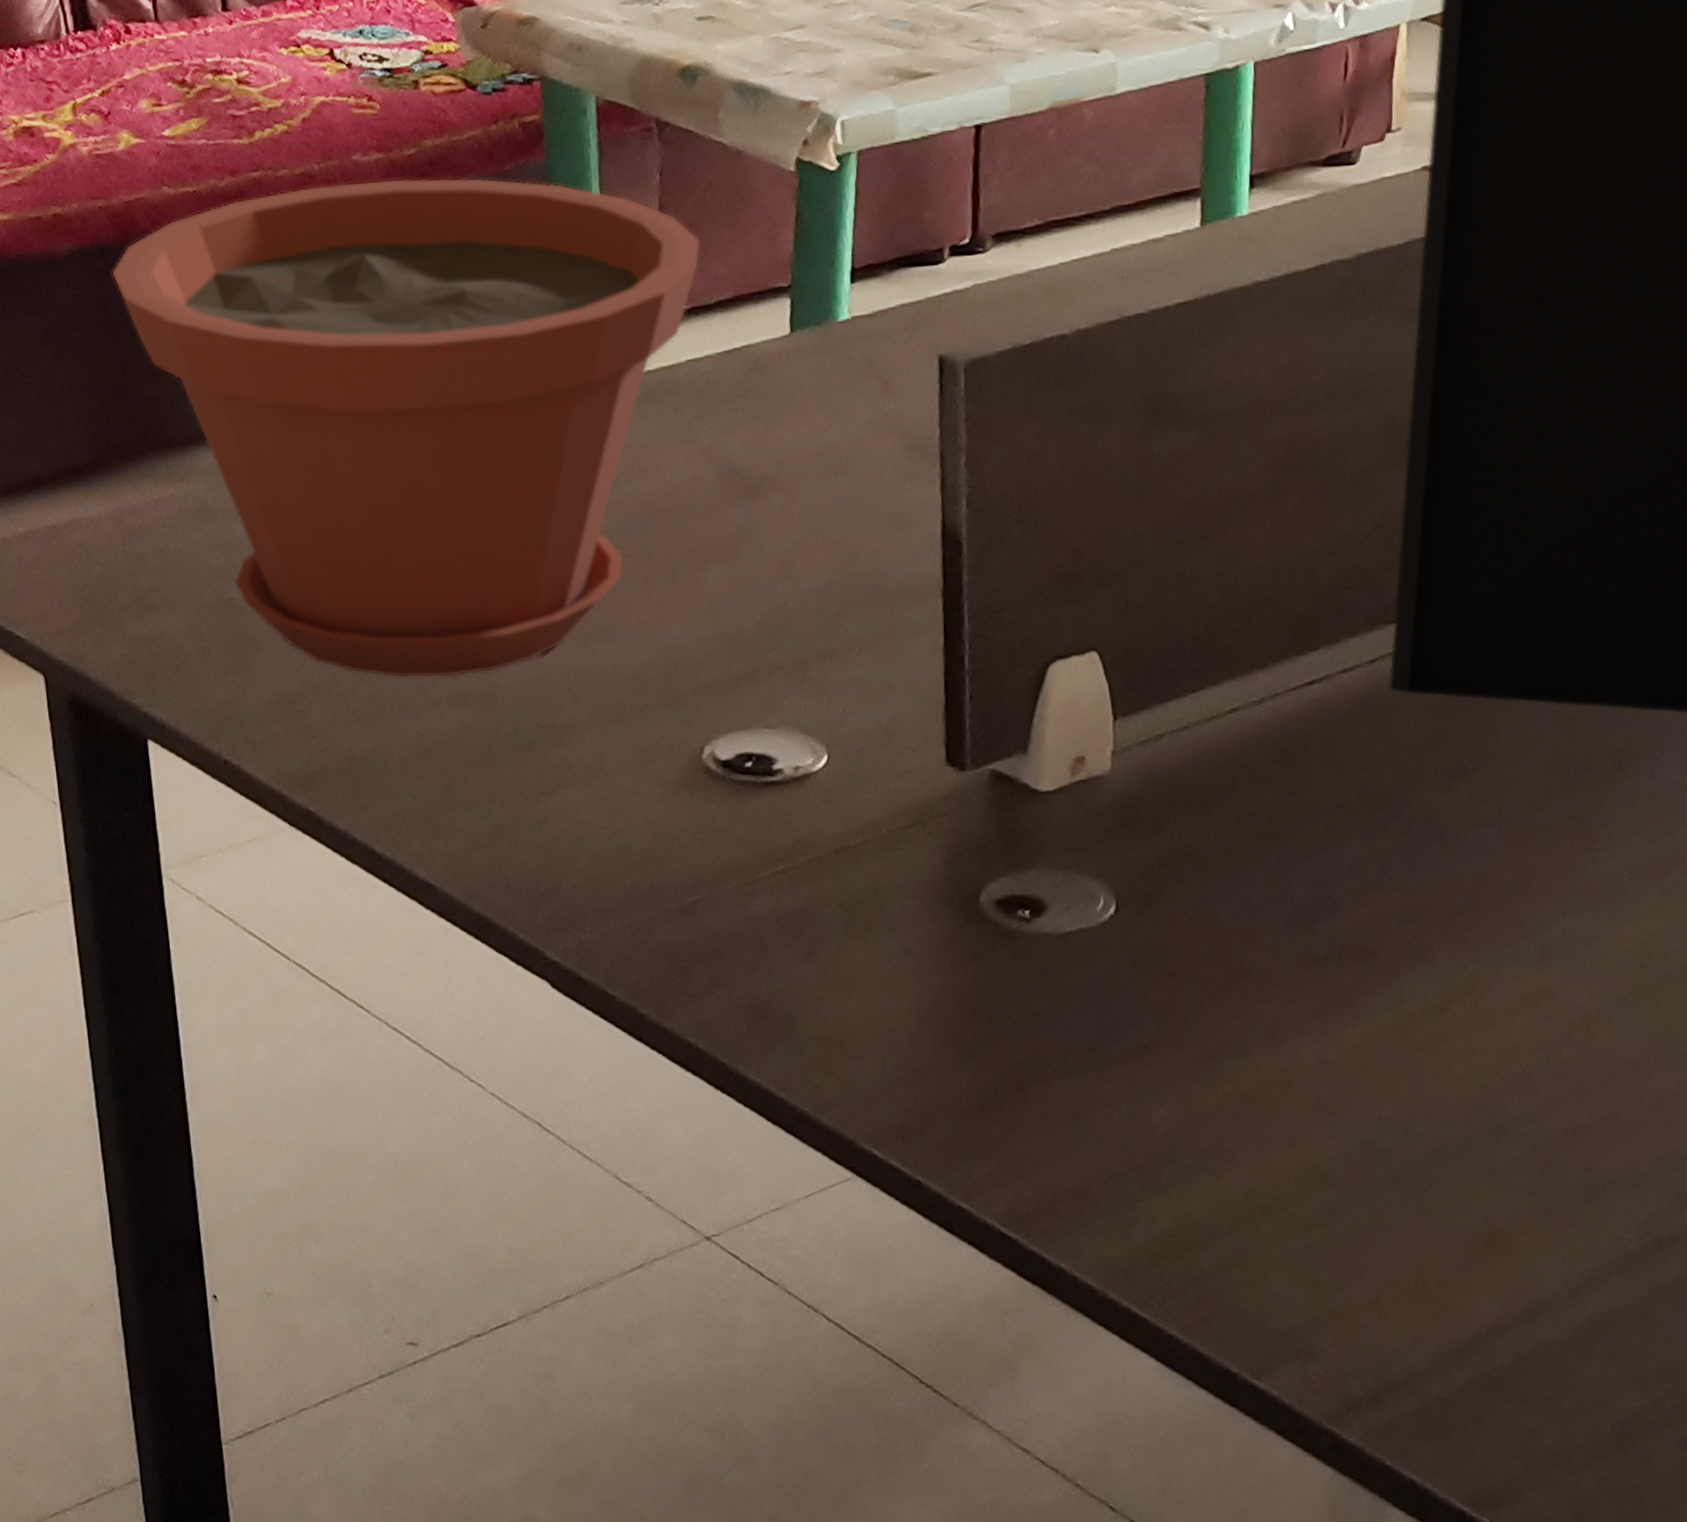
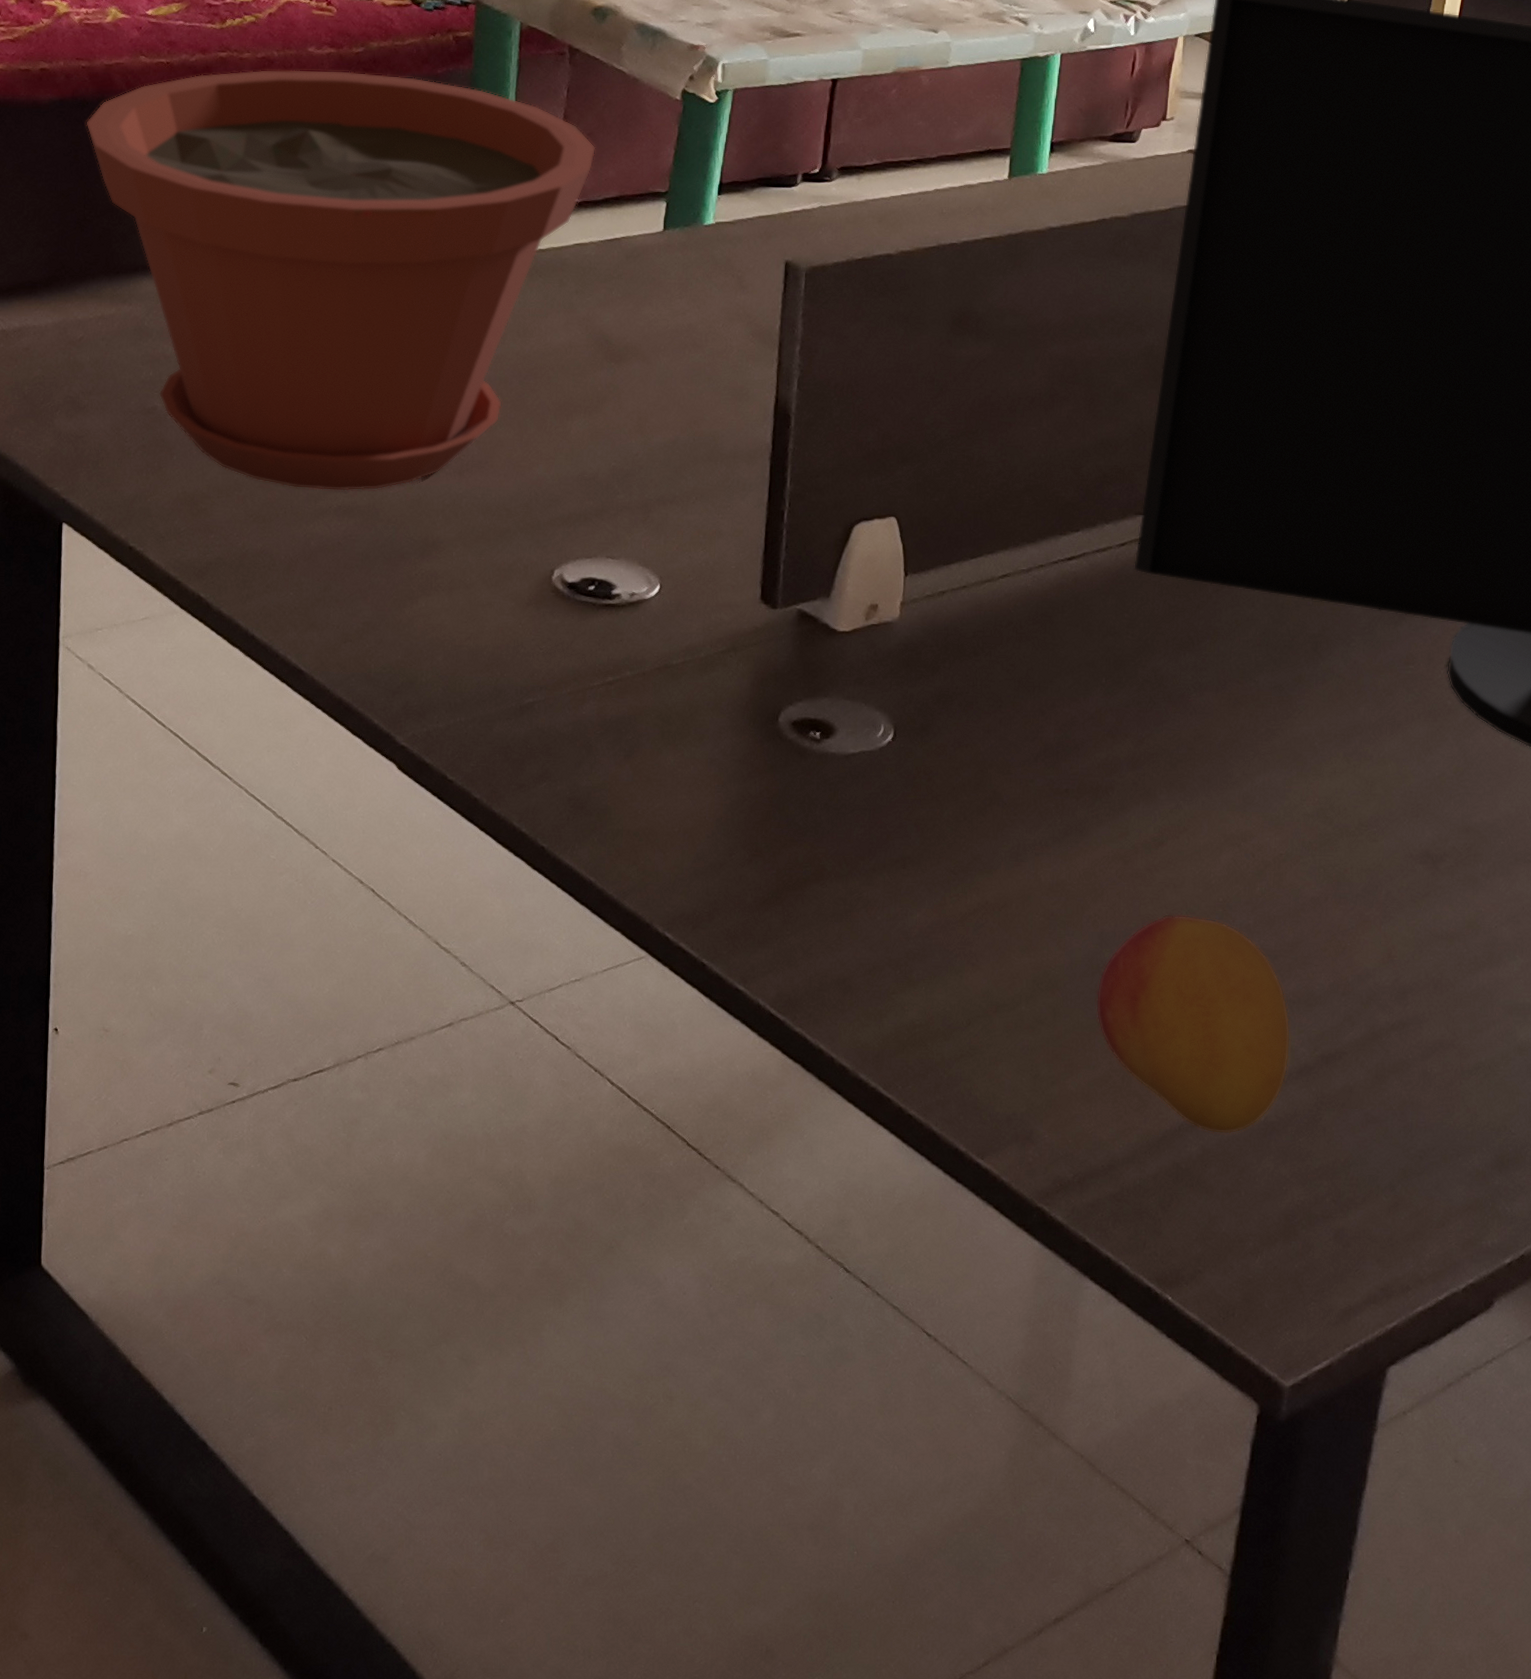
fruit: none [1378,1090,1615,1337] -> present [1095,913,1291,1135]

